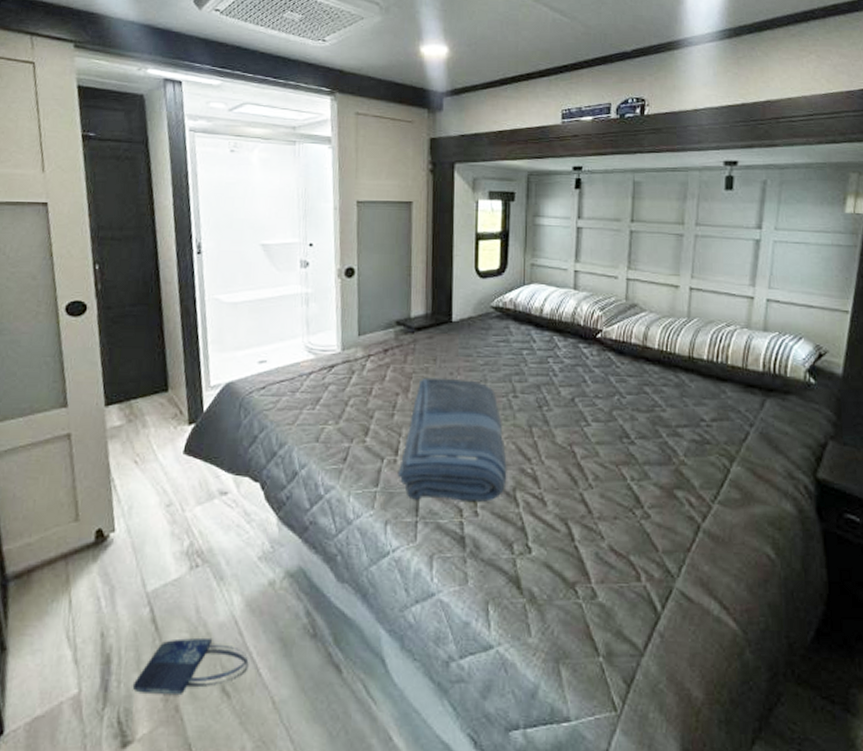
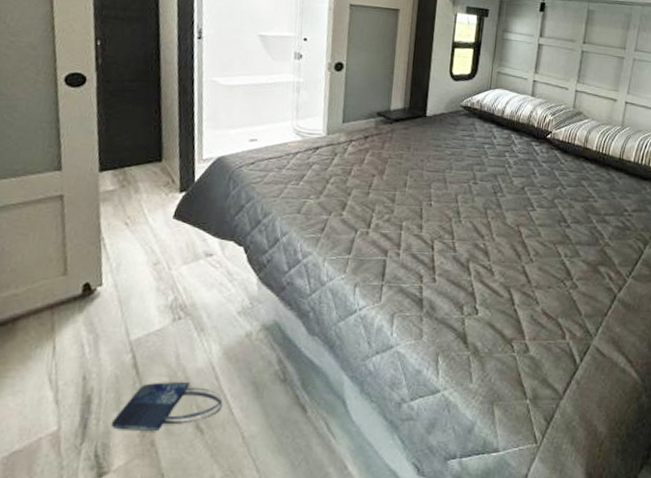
towel: present [397,377,507,502] -> none [368,162,464,270]

